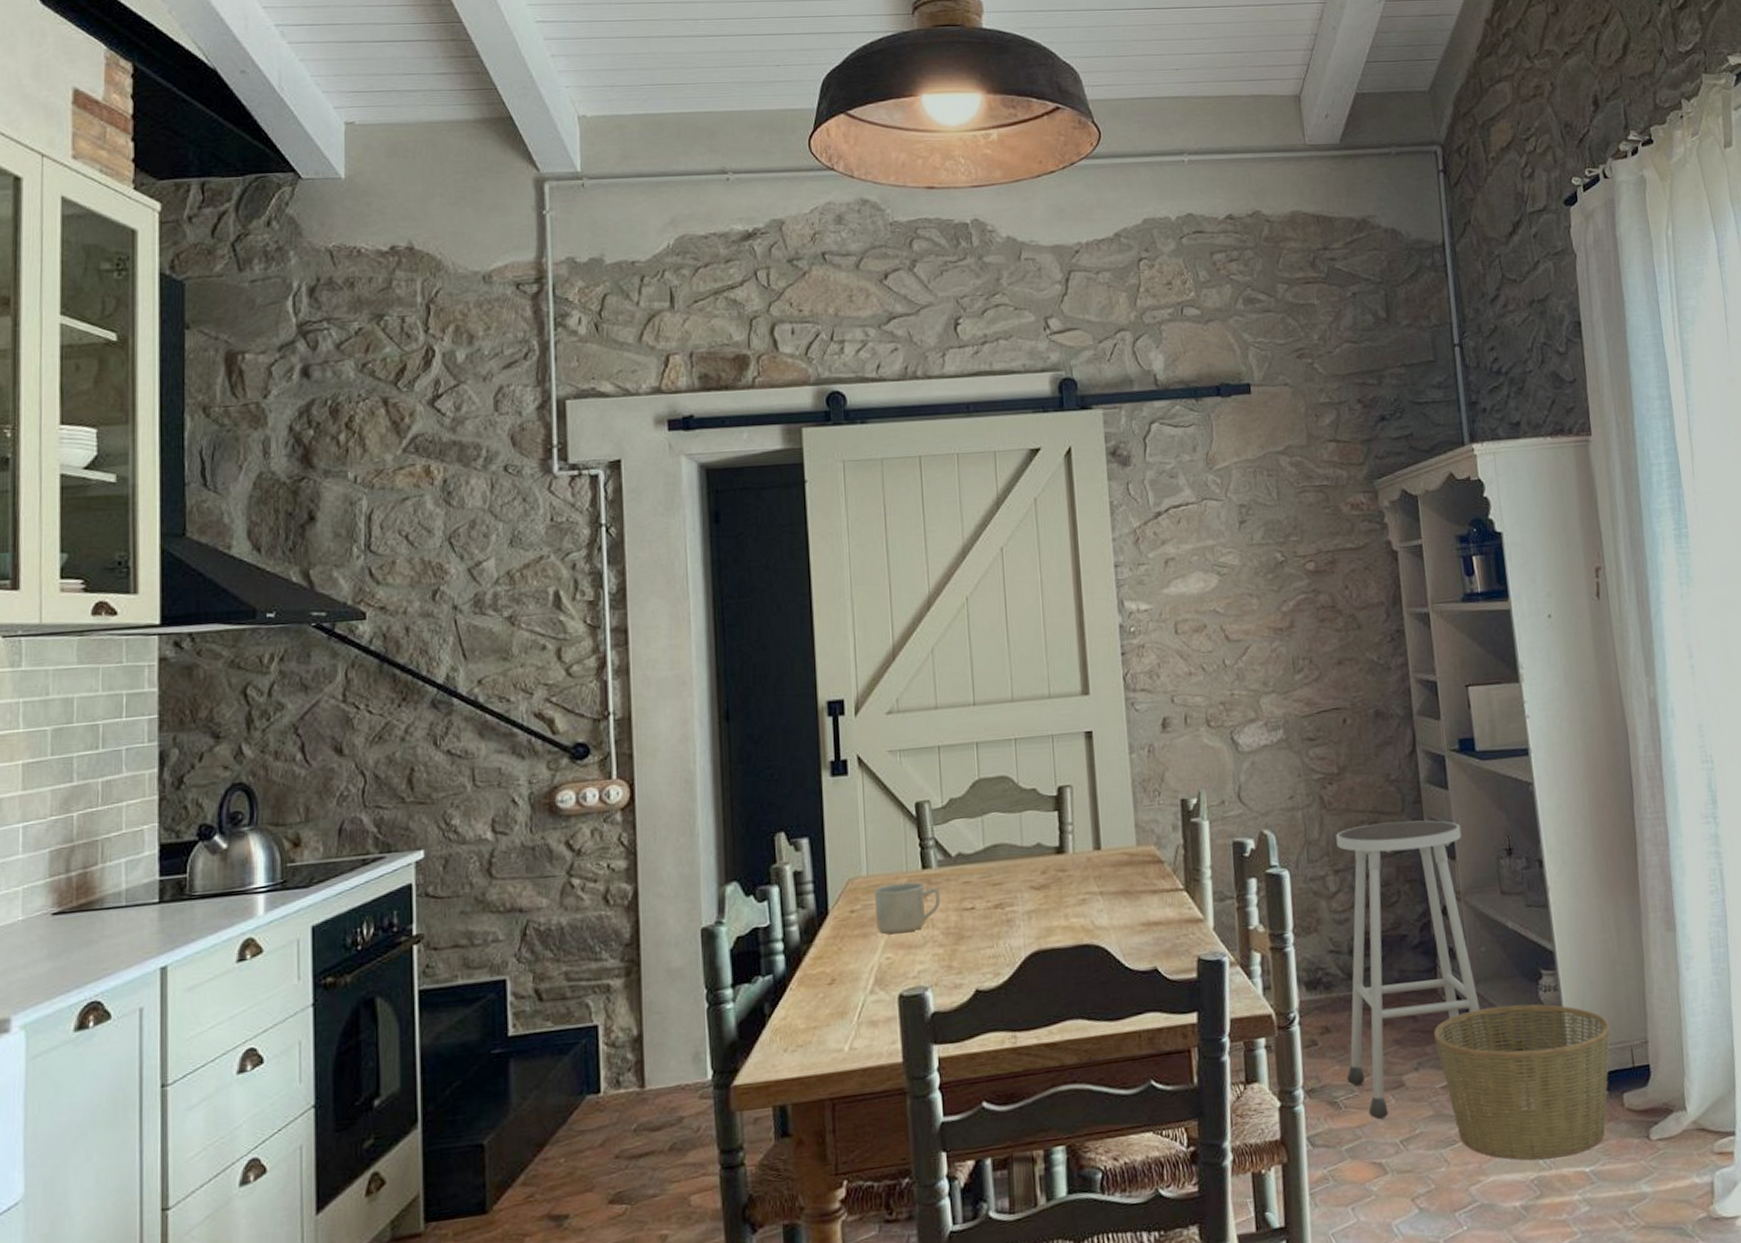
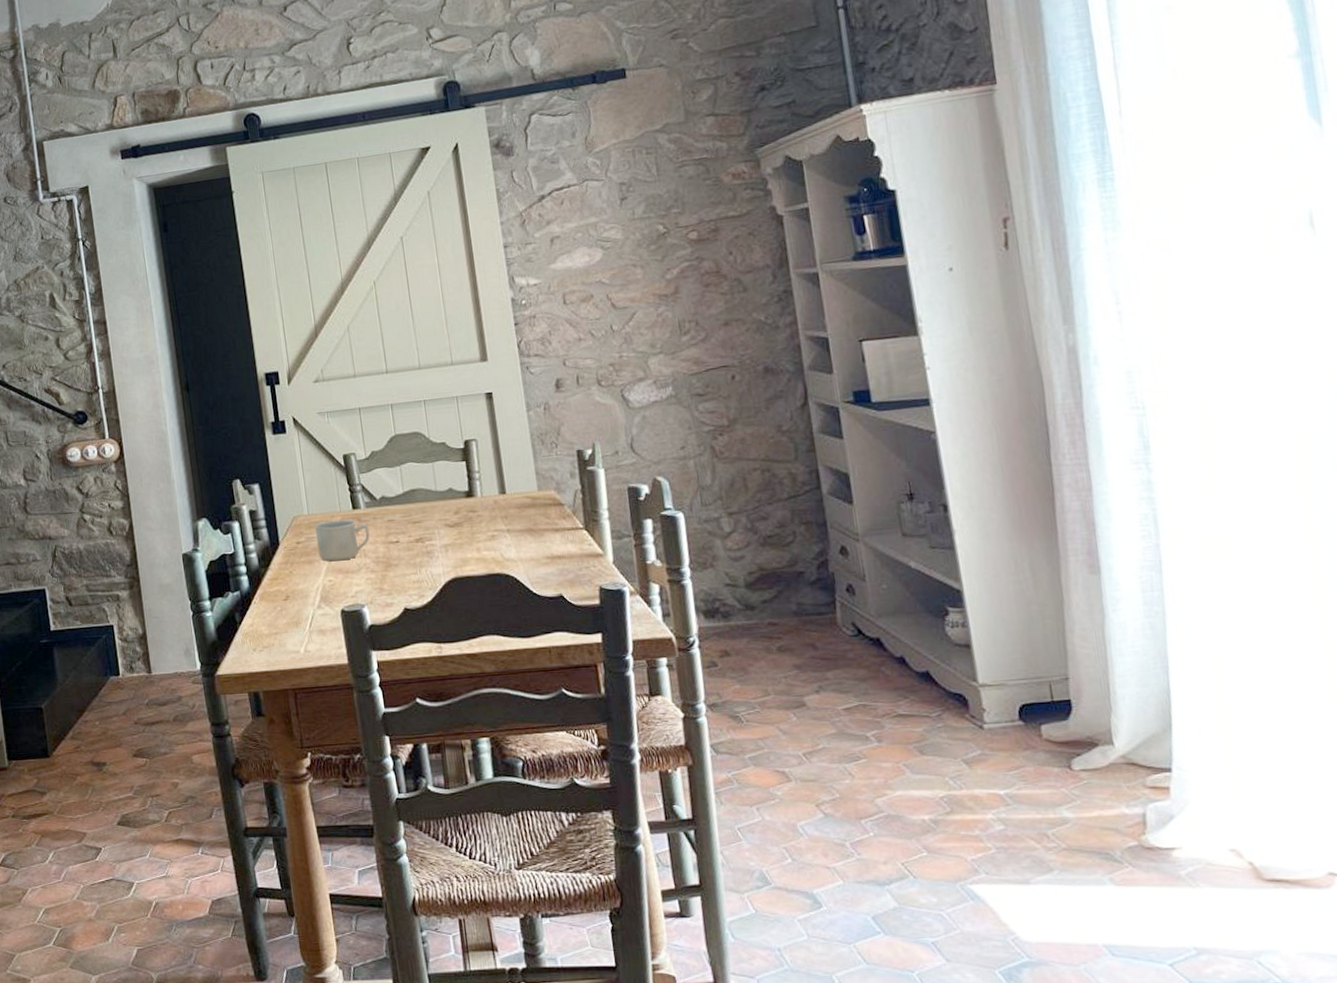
stool: present [1336,820,1489,1119] -> none [728,467,894,733]
basket: present [1434,1004,1610,1160] -> none [834,638,1026,780]

